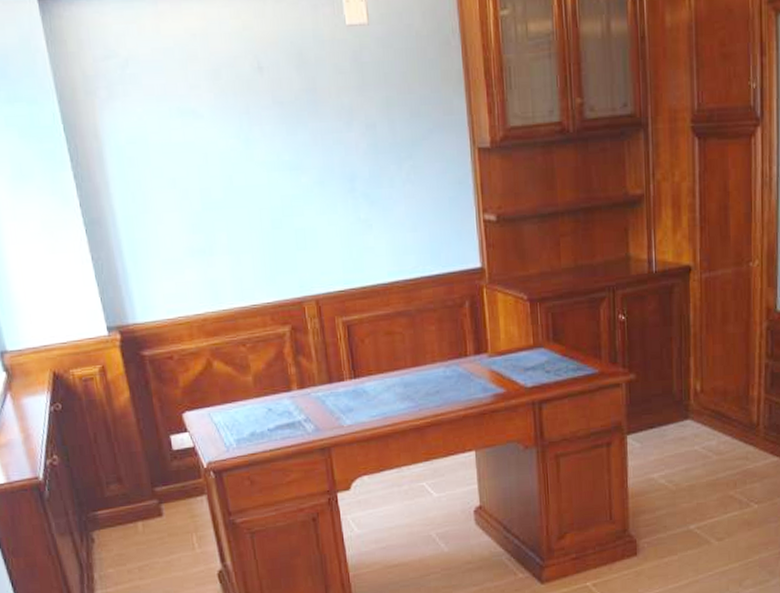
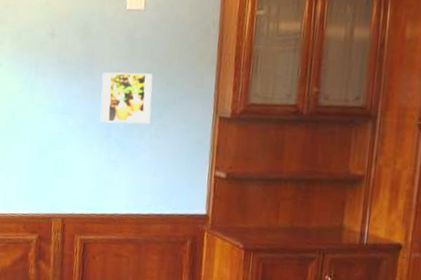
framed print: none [331,104,399,174] -> present [100,72,153,124]

